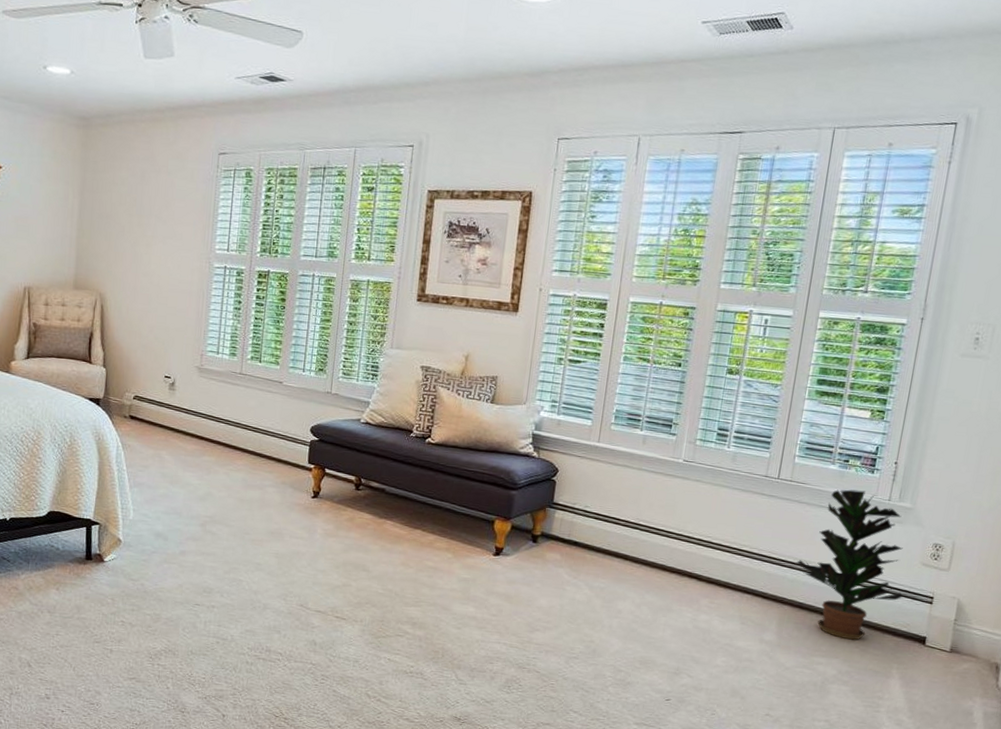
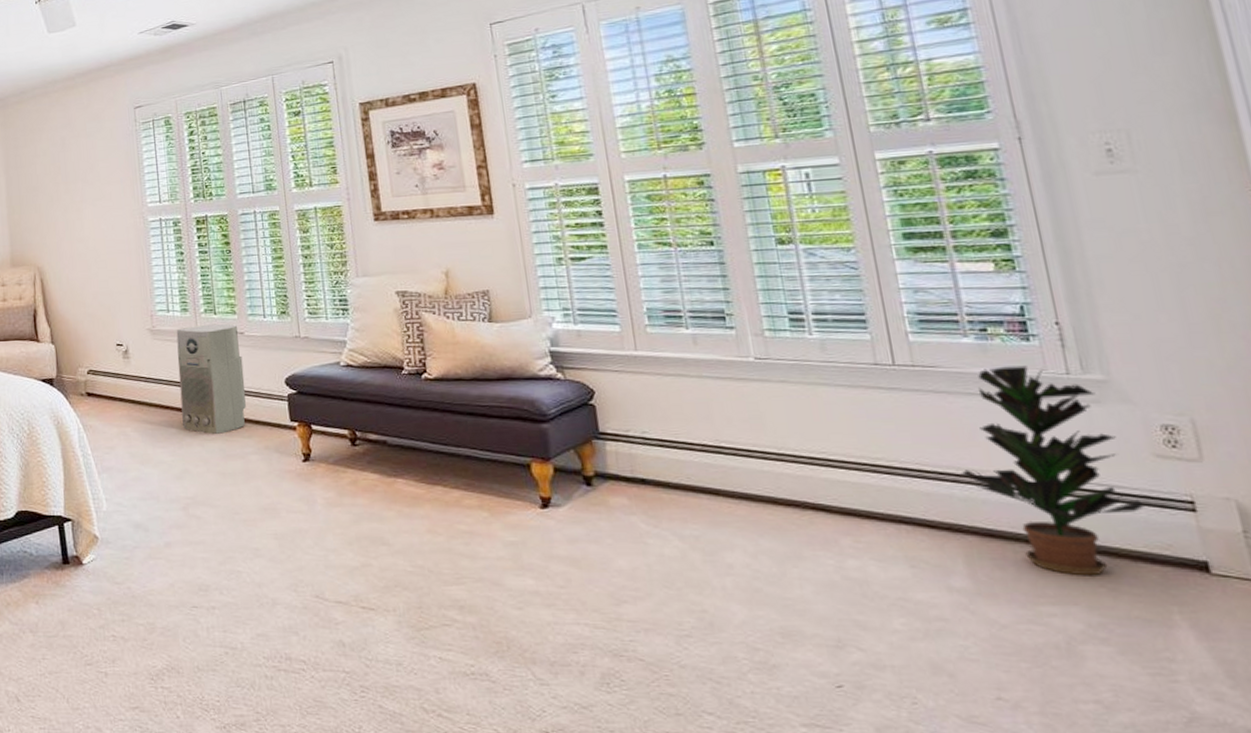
air purifier: none [212,370,278,466] -> present [176,323,246,434]

